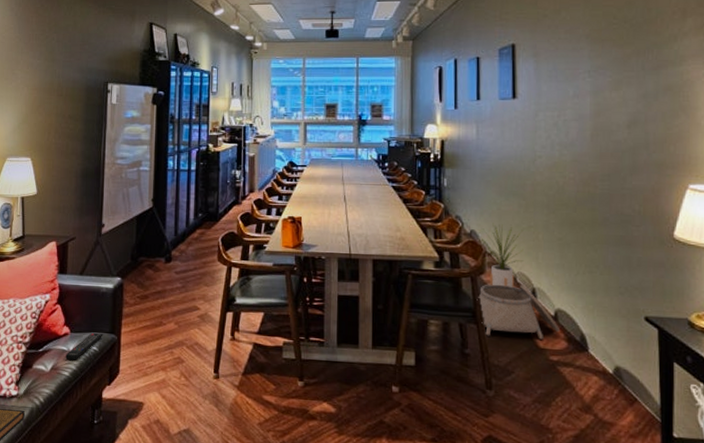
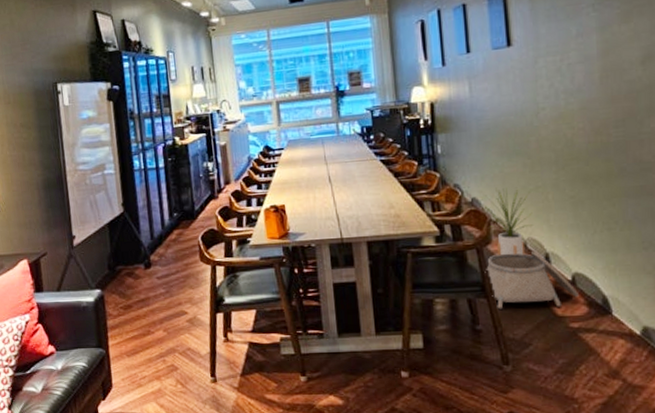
remote control: present [65,332,103,360] -> none [54,348,91,379]

